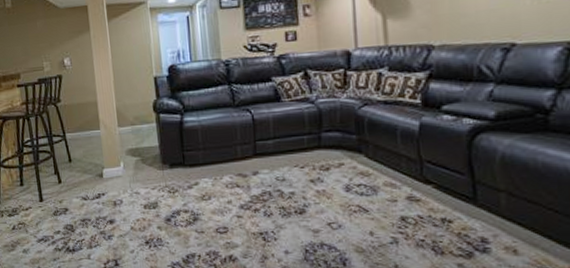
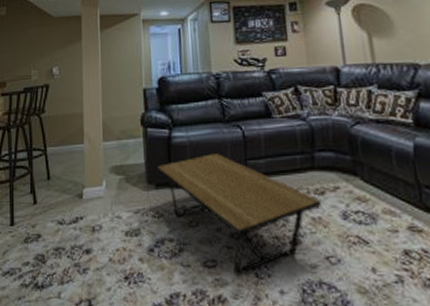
coffee table: none [171,136,326,241] -> present [157,153,322,277]

